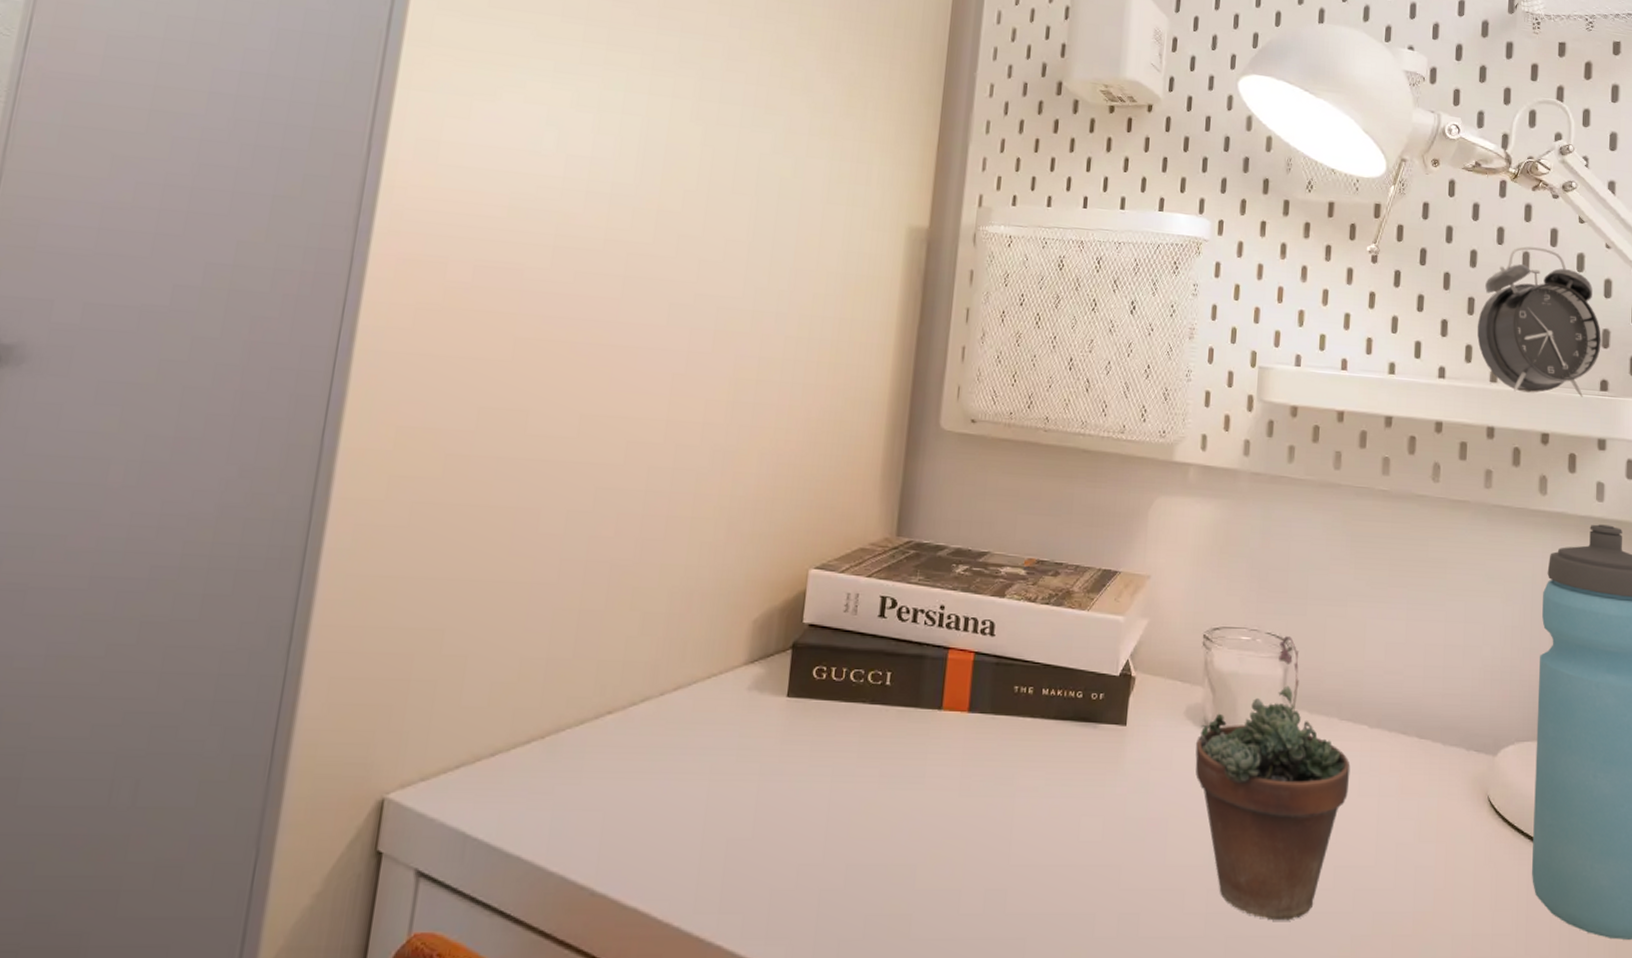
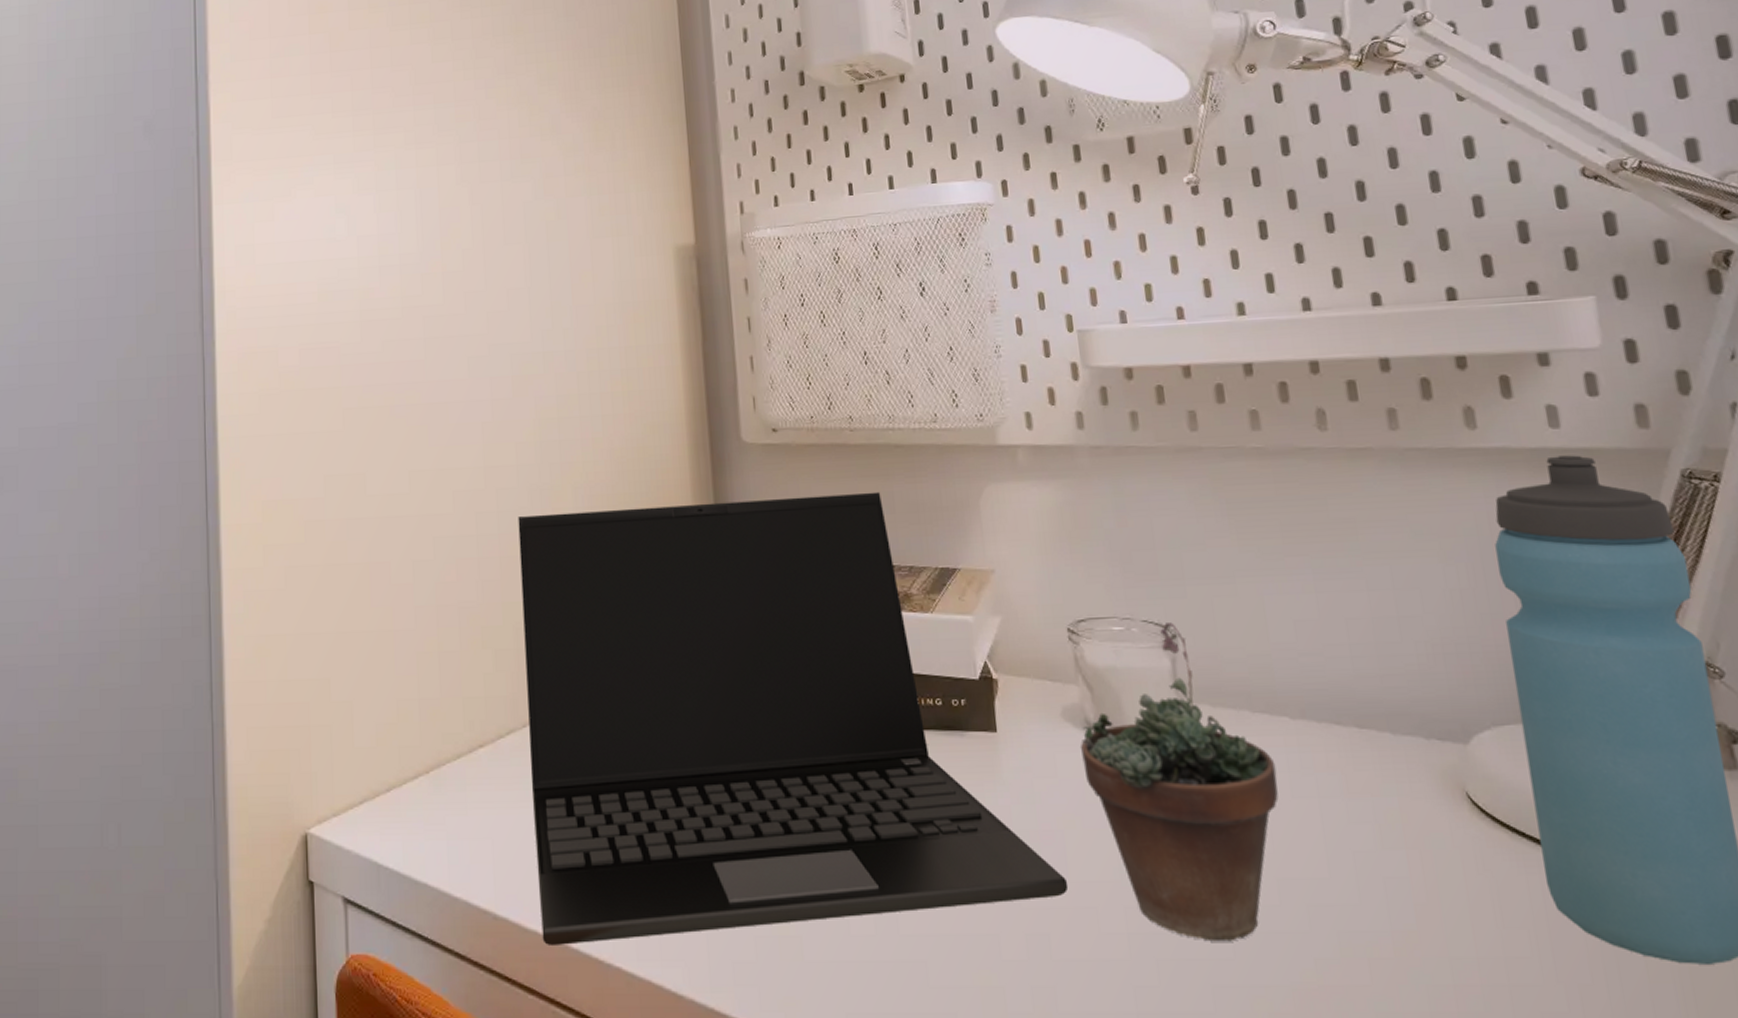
laptop: none [641,476,1164,923] -> present [518,491,1069,945]
alarm clock: present [1477,246,1601,397] -> none [1342,139,1519,313]

